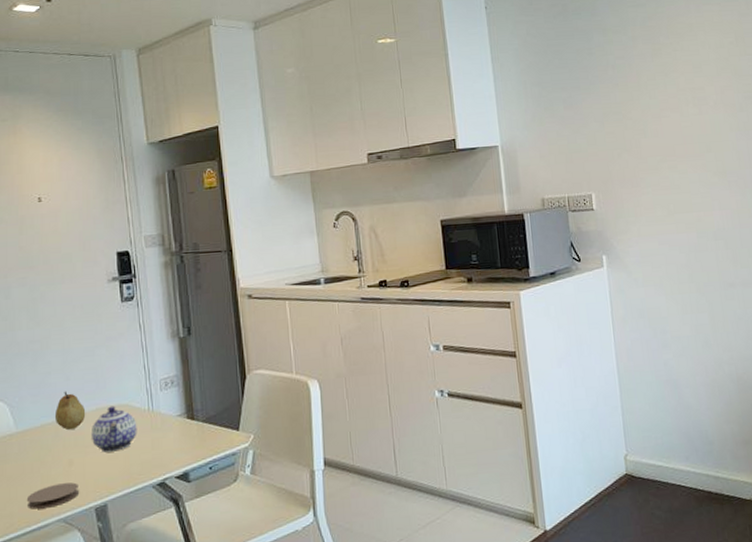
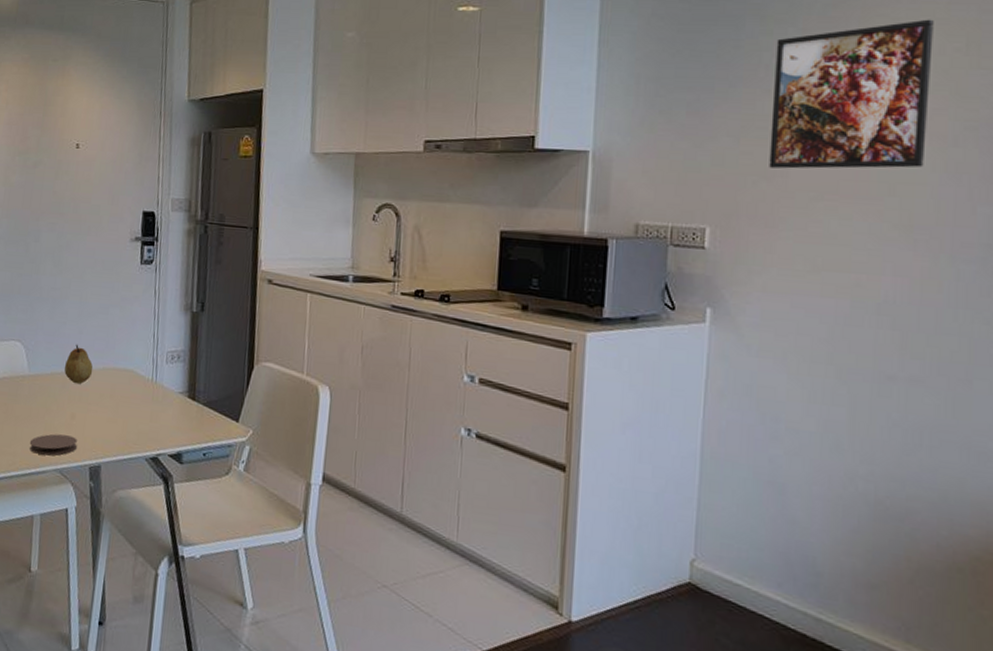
teapot: present [92,405,137,453] -> none [95,368,139,415]
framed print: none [616,23,725,142] -> present [769,19,934,169]

